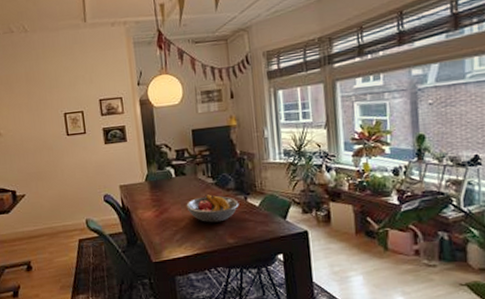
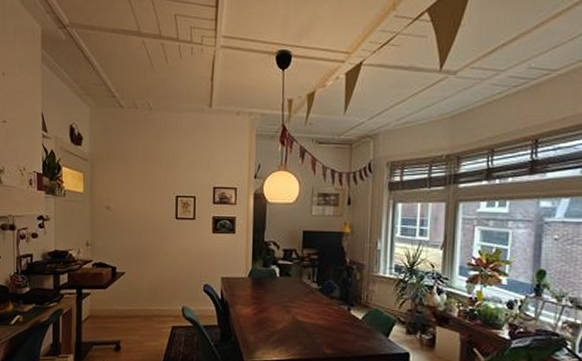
fruit bowl: present [186,194,239,223] -> none [286,300,342,330]

